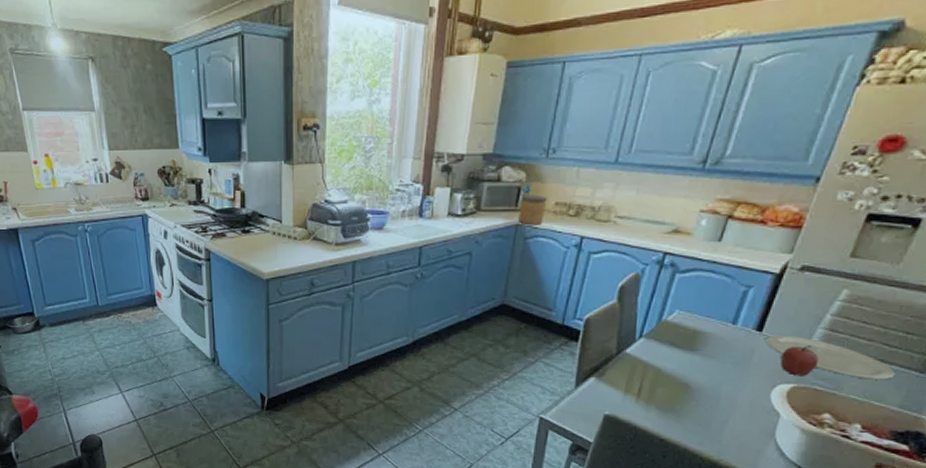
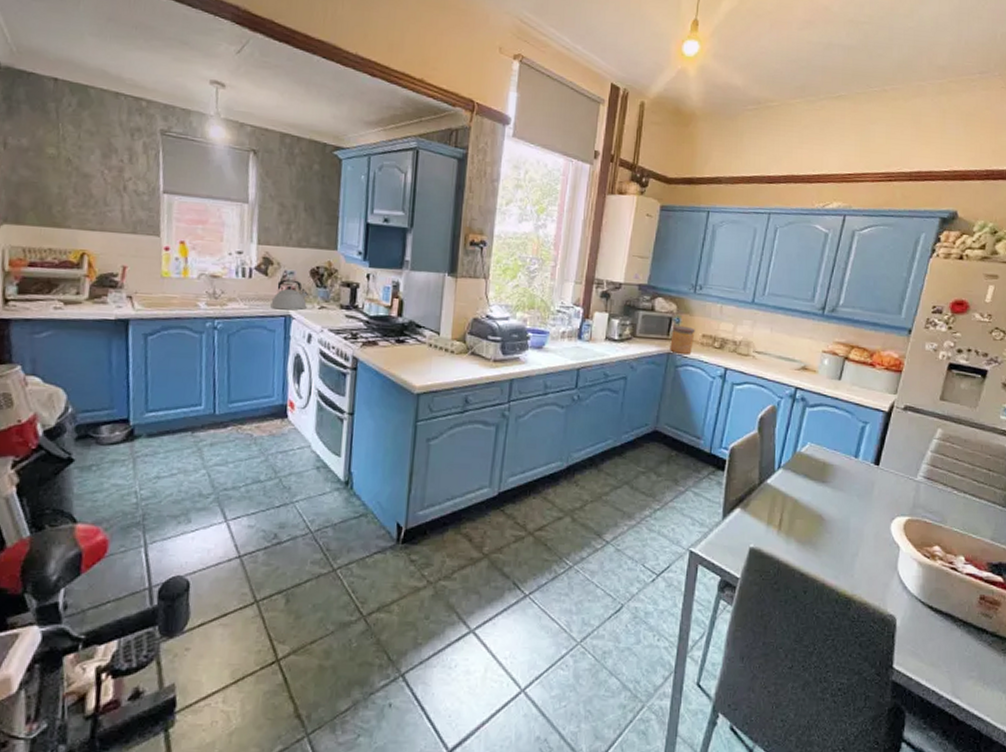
kettle: none [128,181,159,210] -> present [270,279,308,311]
plate: present [765,335,896,380] -> none [882,469,985,514]
fruit: present [780,345,819,376] -> none [896,479,926,509]

